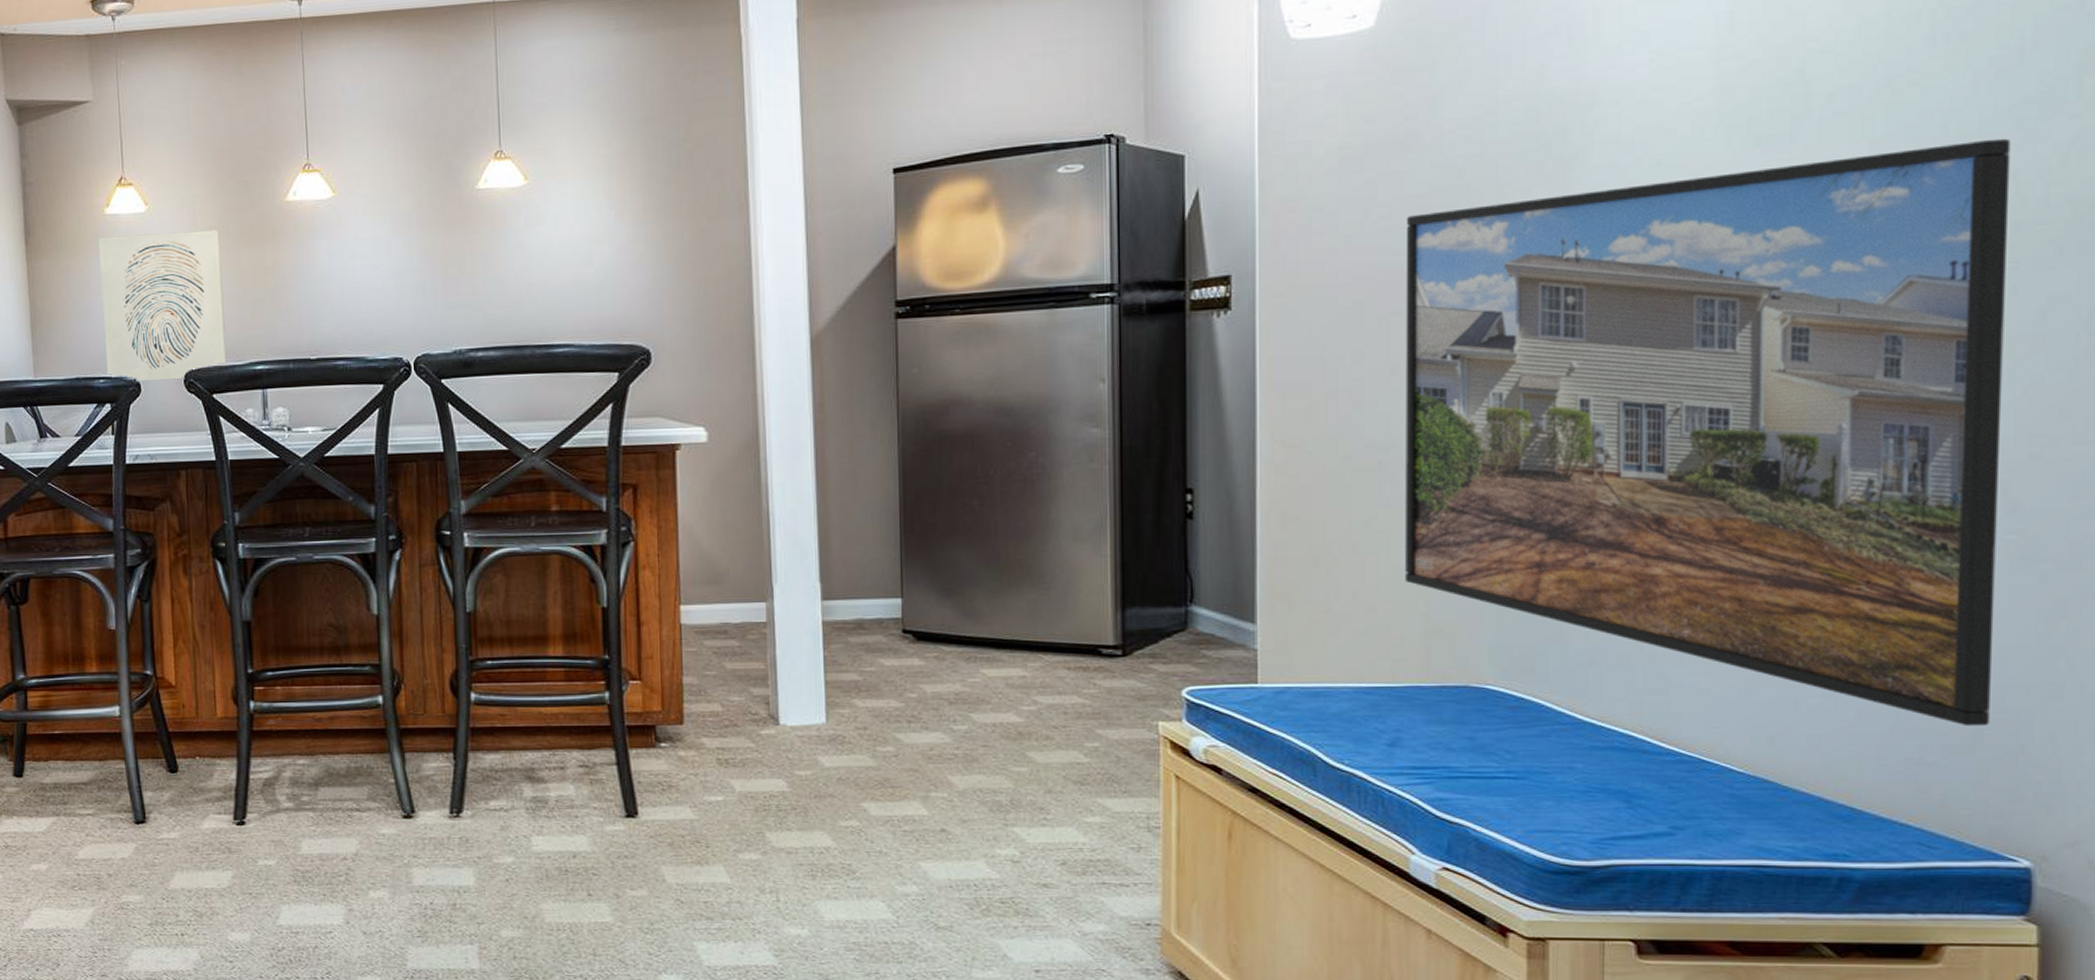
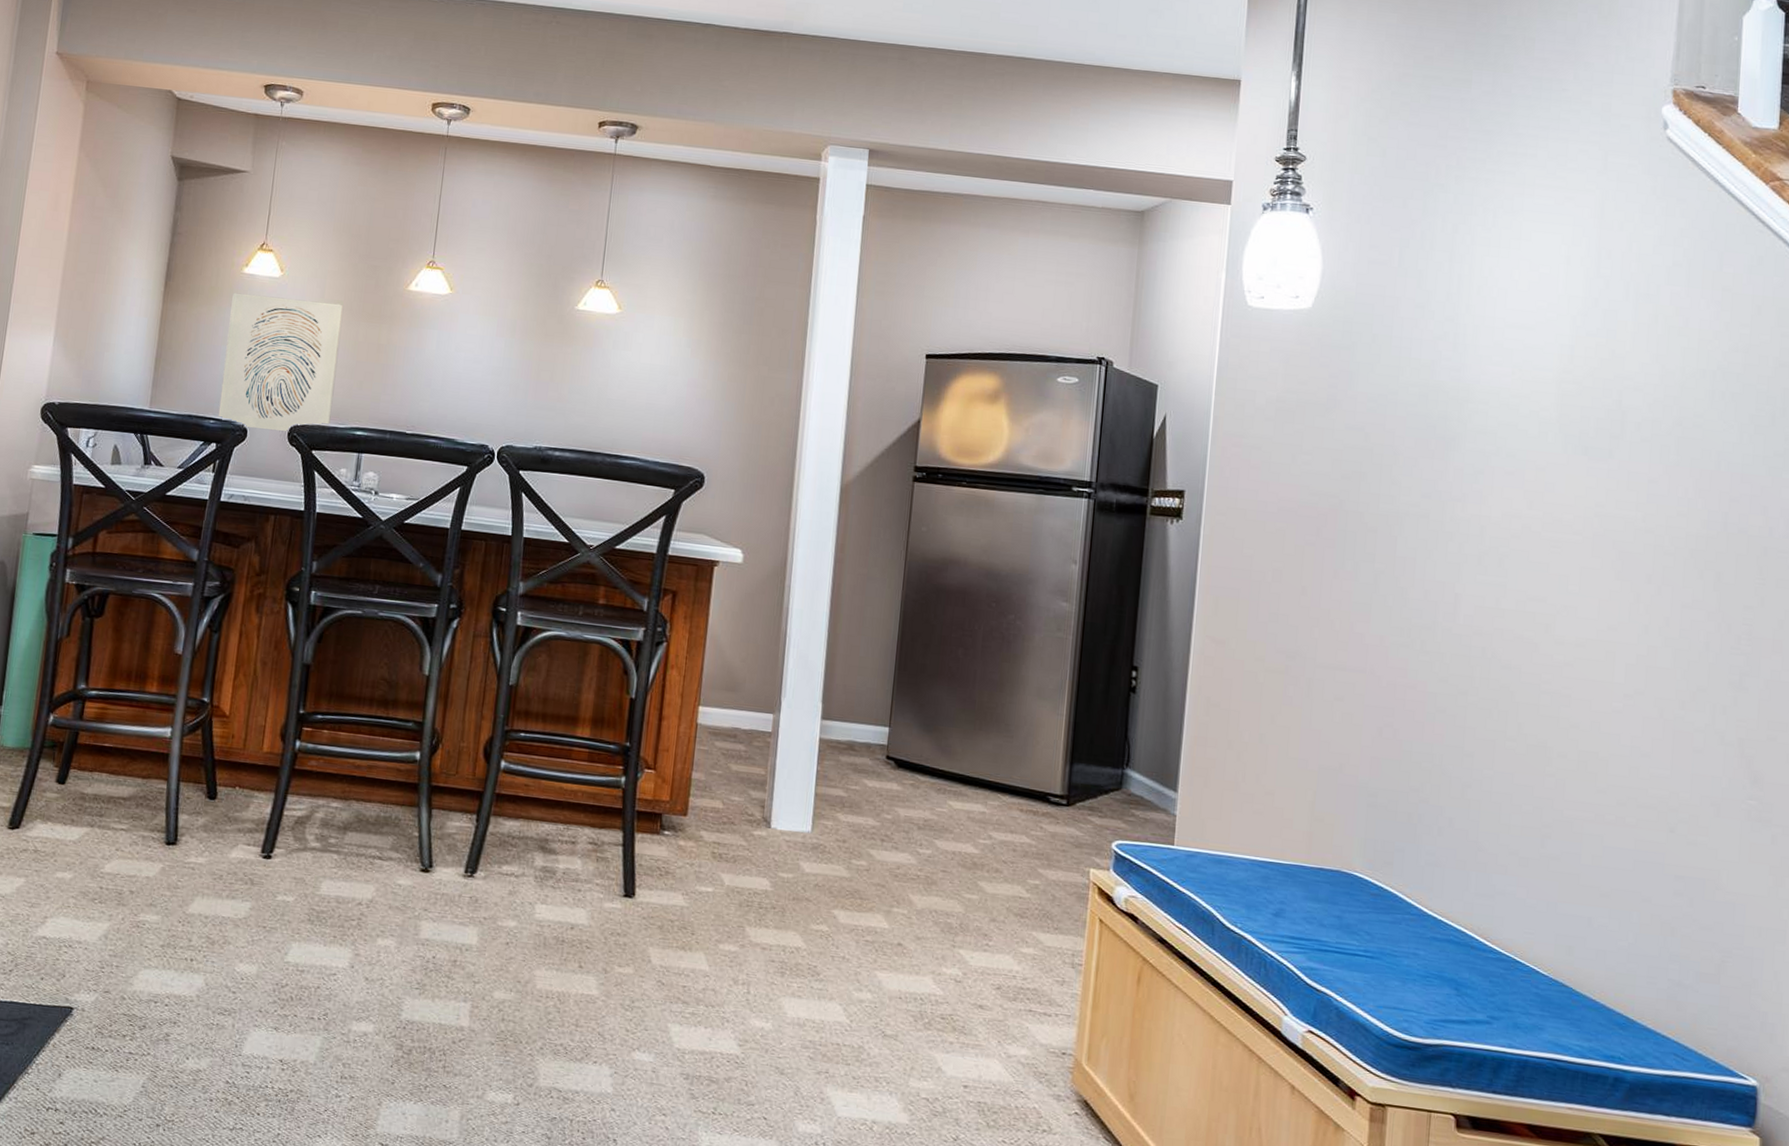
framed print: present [1405,138,2011,727] -> none [1298,465,1764,960]

